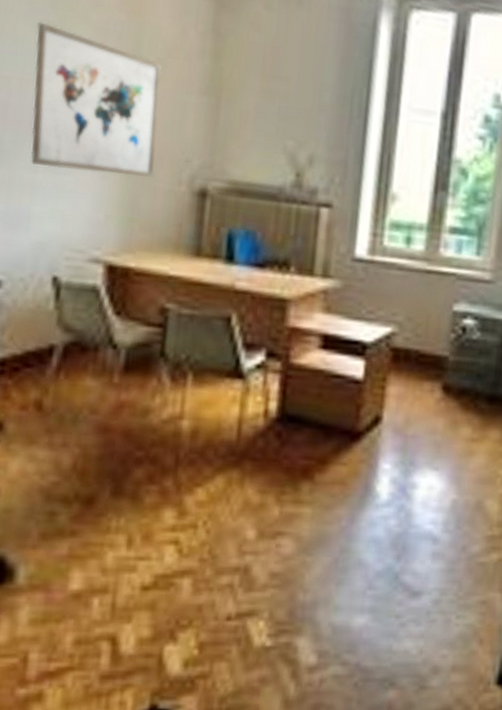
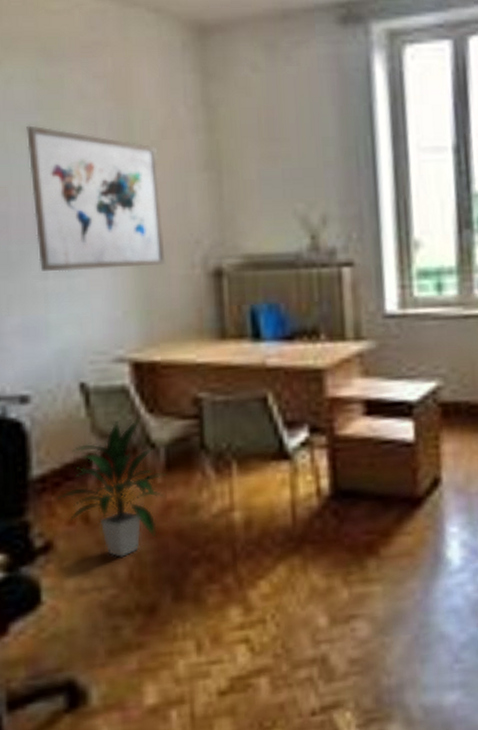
indoor plant: none [14,317,123,448] -> present [57,417,166,557]

